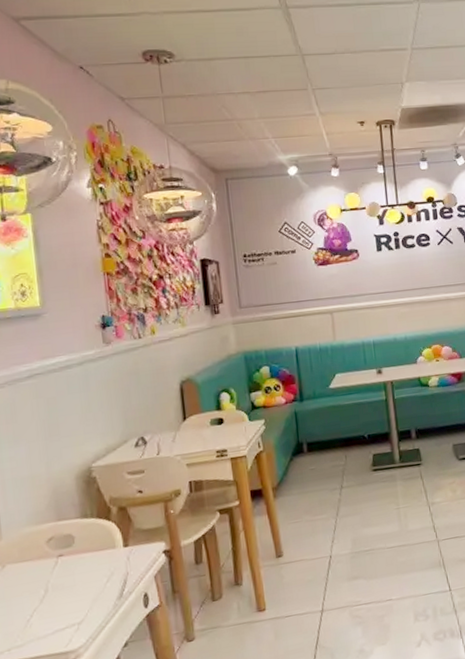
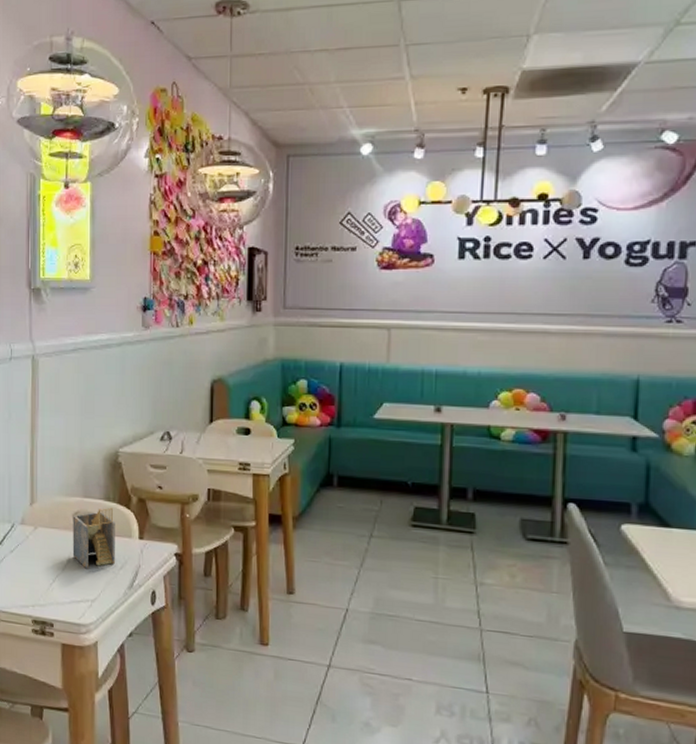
napkin holder: none [46,523,100,593] -> present [72,507,115,569]

